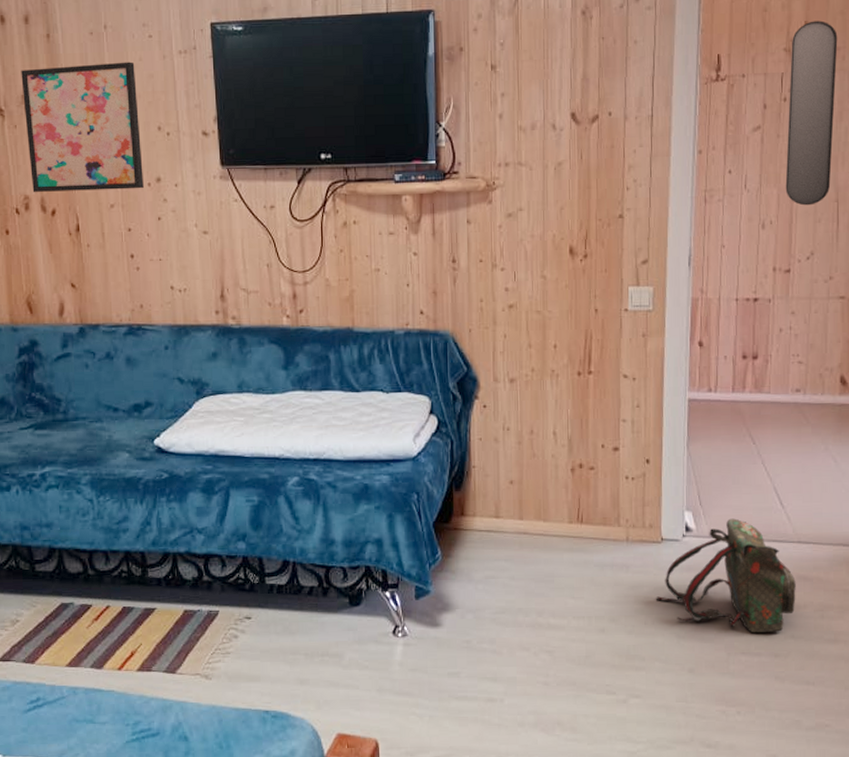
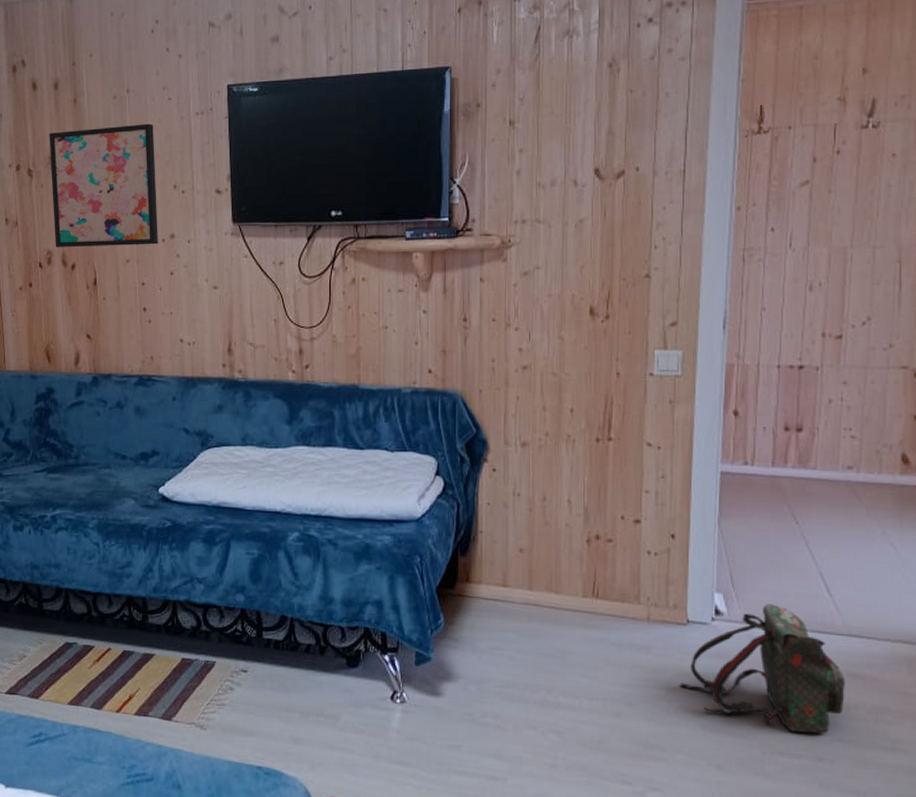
home mirror: present [785,20,838,206] -> none [837,67,902,267]

